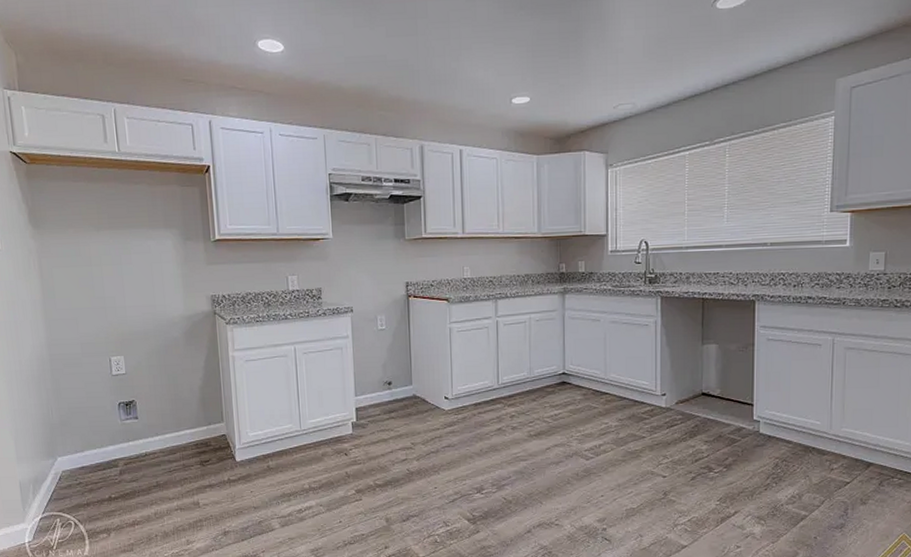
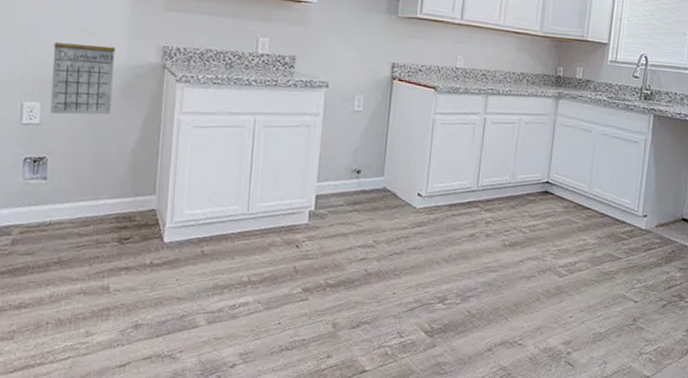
calendar: none [126,292,178,364] -> present [49,31,116,115]

